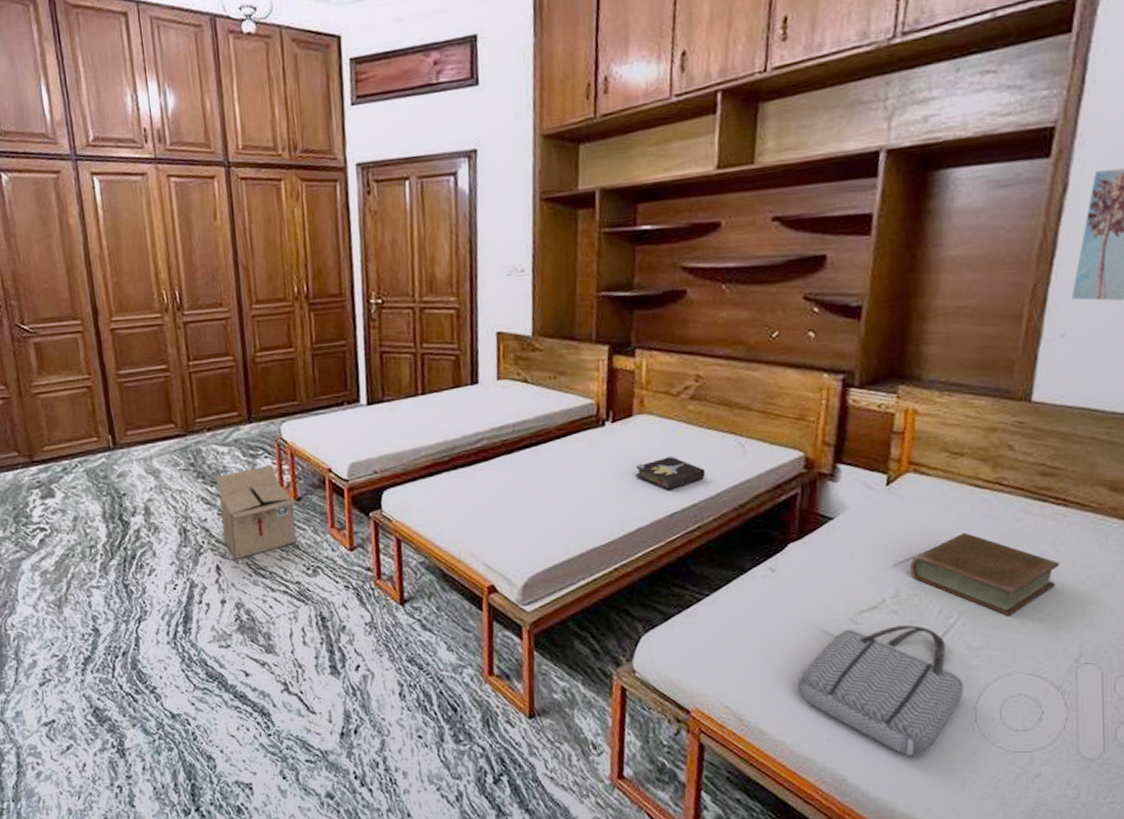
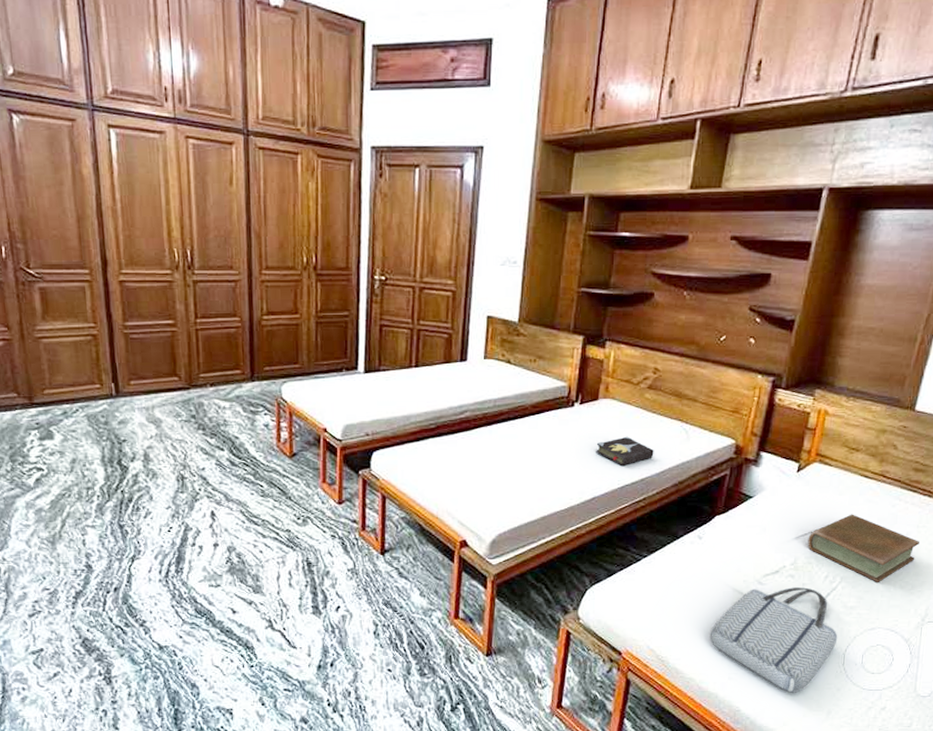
cardboard box: present [215,465,300,561] -> none [215,421,295,508]

